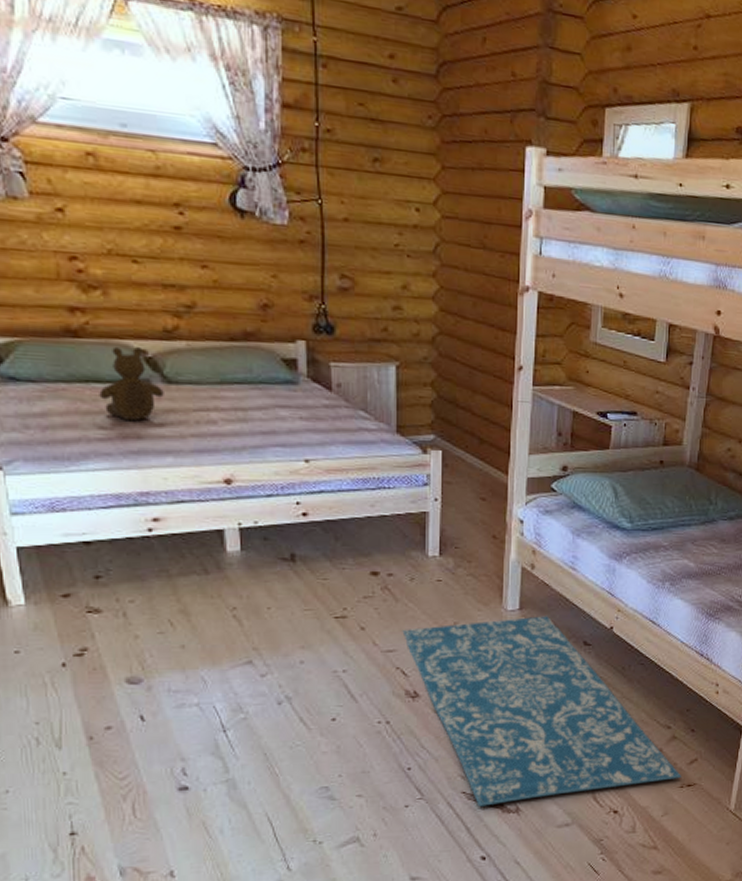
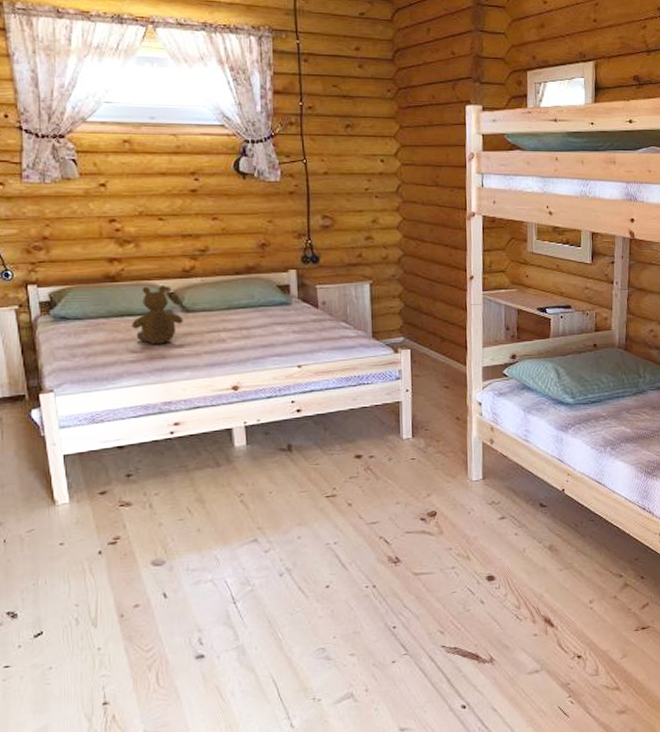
rug: present [402,616,682,807] -> none [383,483,637,659]

